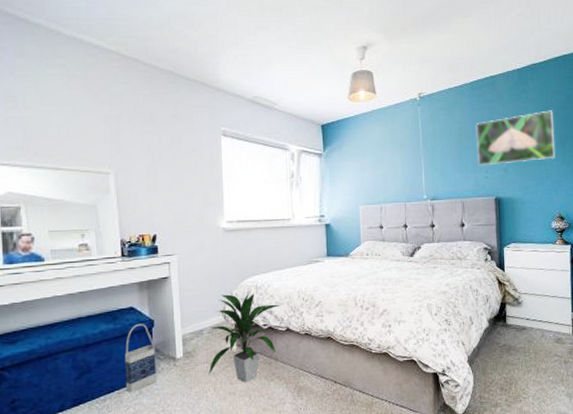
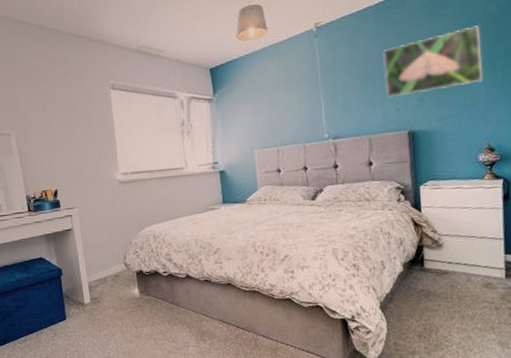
bag: present [124,324,157,392] -> none [38,273,70,334]
indoor plant: present [208,291,280,383] -> none [115,240,179,327]

